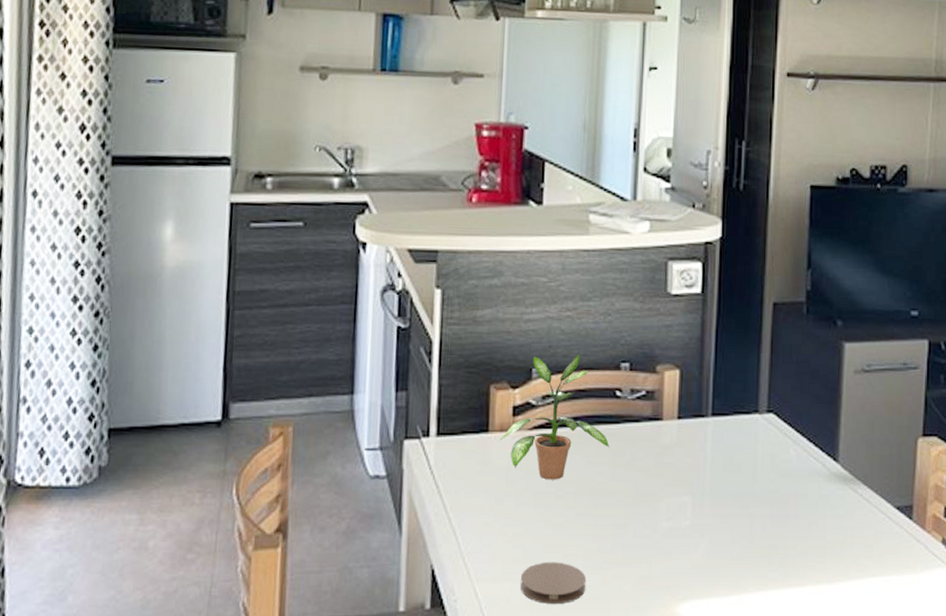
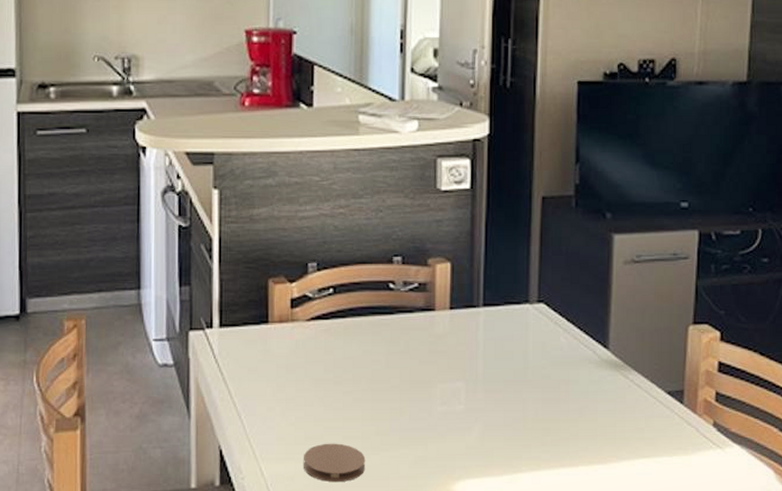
potted plant: present [500,353,610,480] -> none [279,248,385,367]

